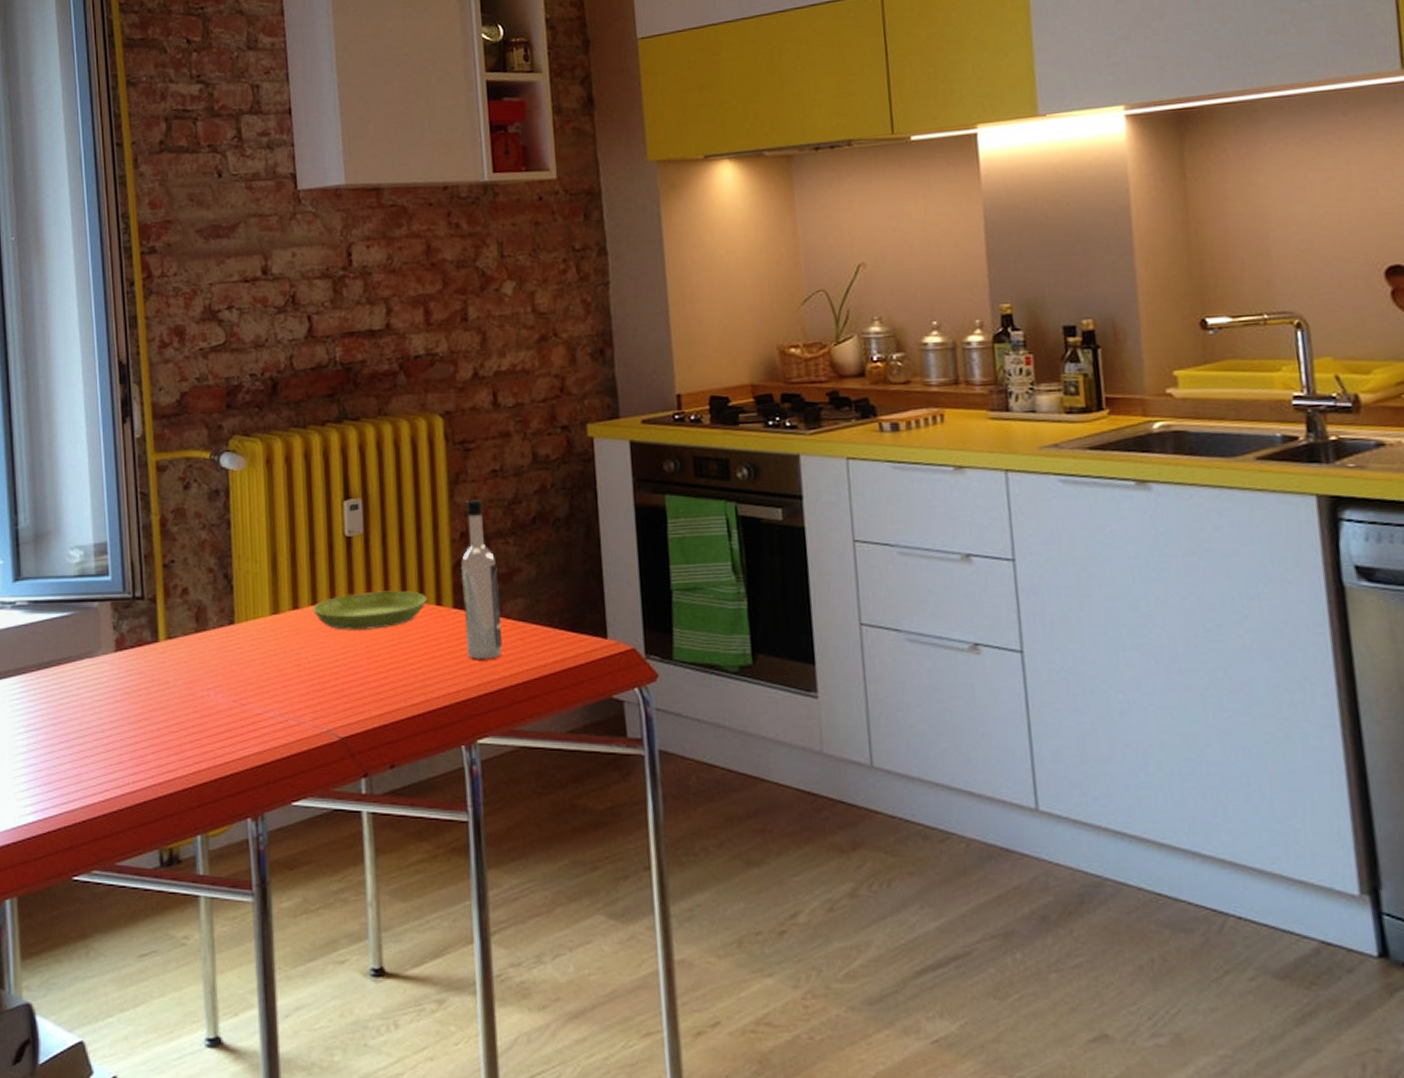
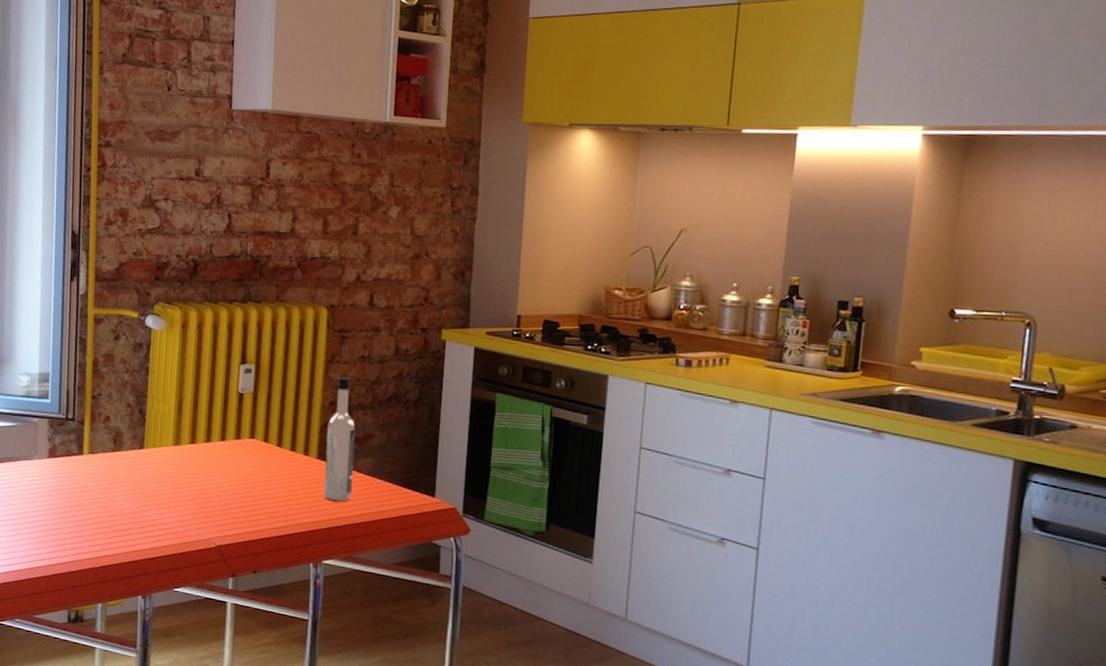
saucer: present [312,590,428,630] -> none [206,437,298,467]

